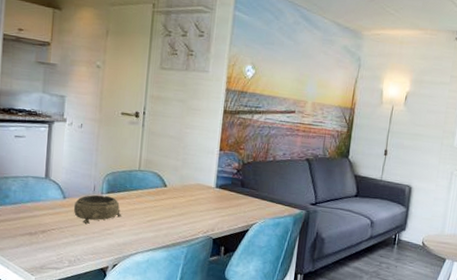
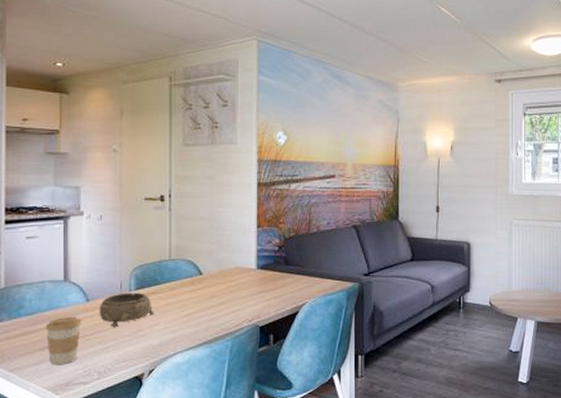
coffee cup: none [26,209,57,251] -> present [45,316,81,365]

